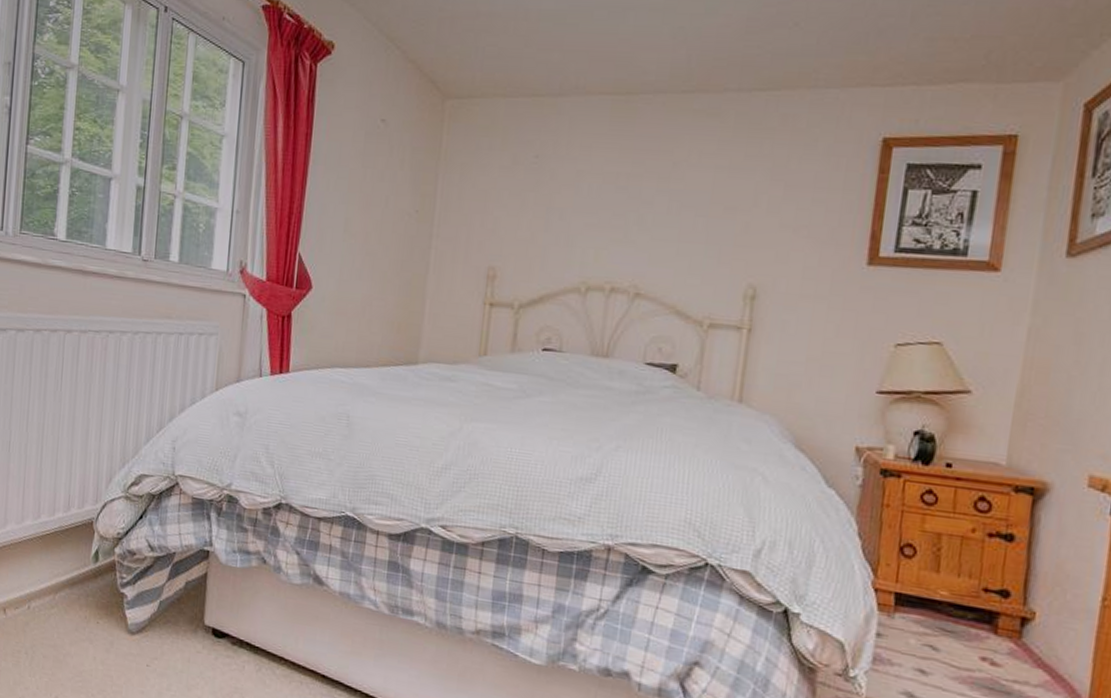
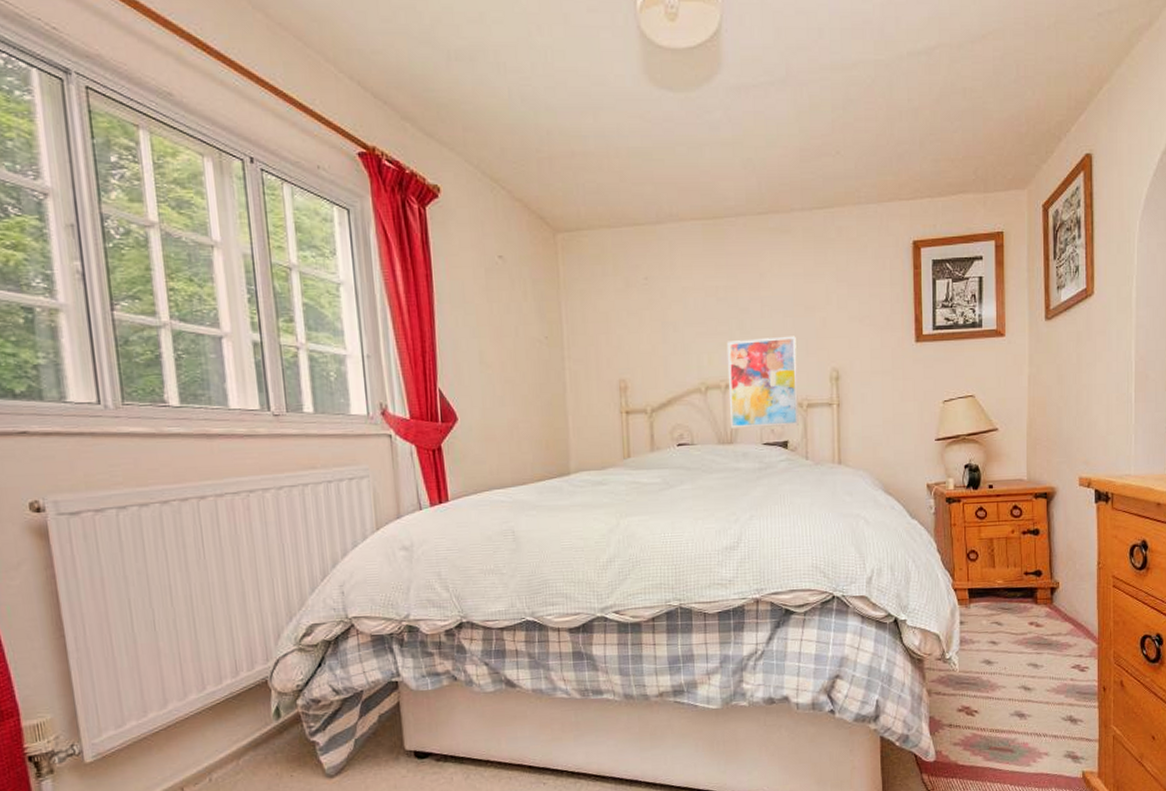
wall art: none [610,237,707,348] -> present [726,336,799,428]

